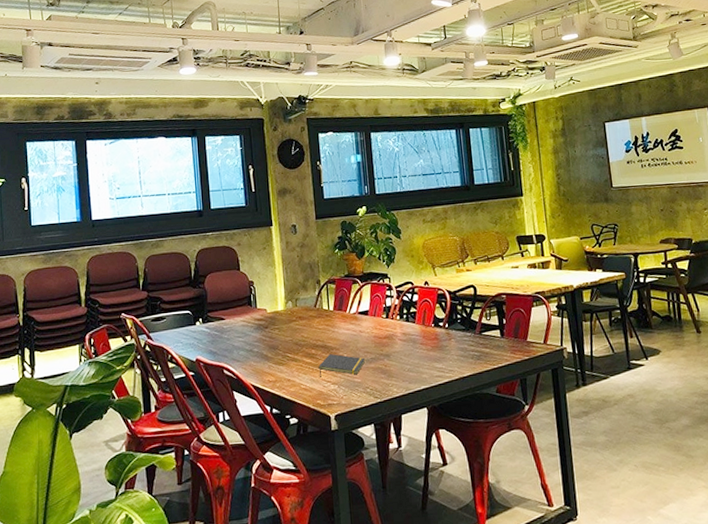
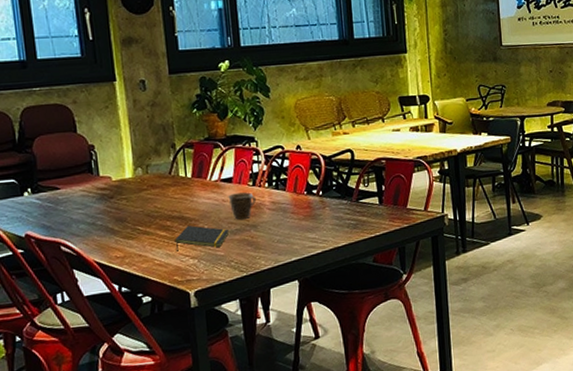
mug: none [364,324,390,349] -> present [228,192,257,220]

